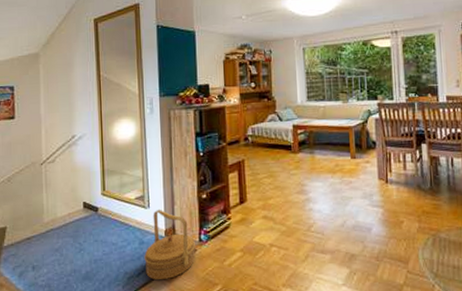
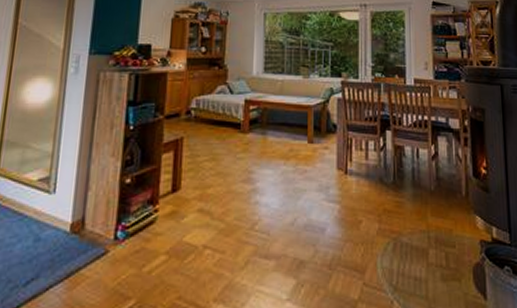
basket: present [144,209,196,281] -> none [37,195,110,292]

